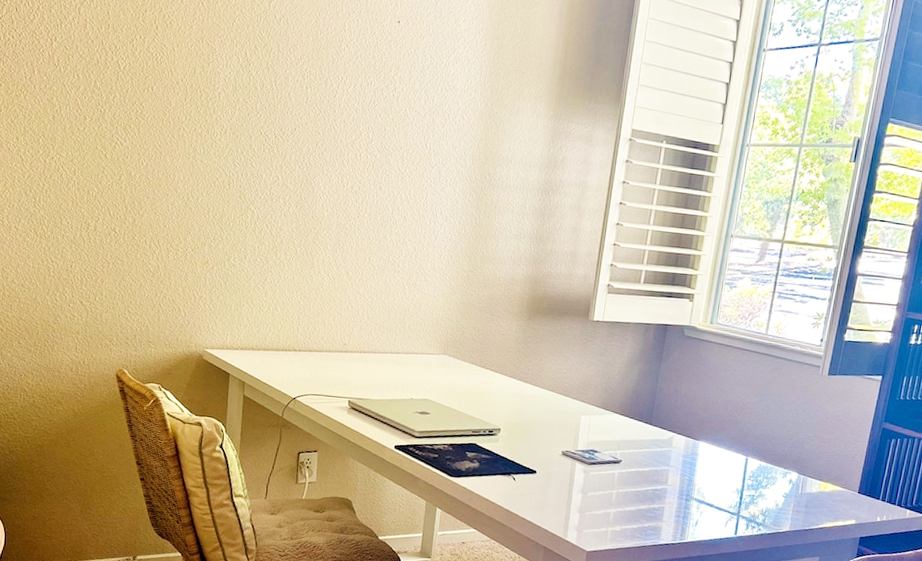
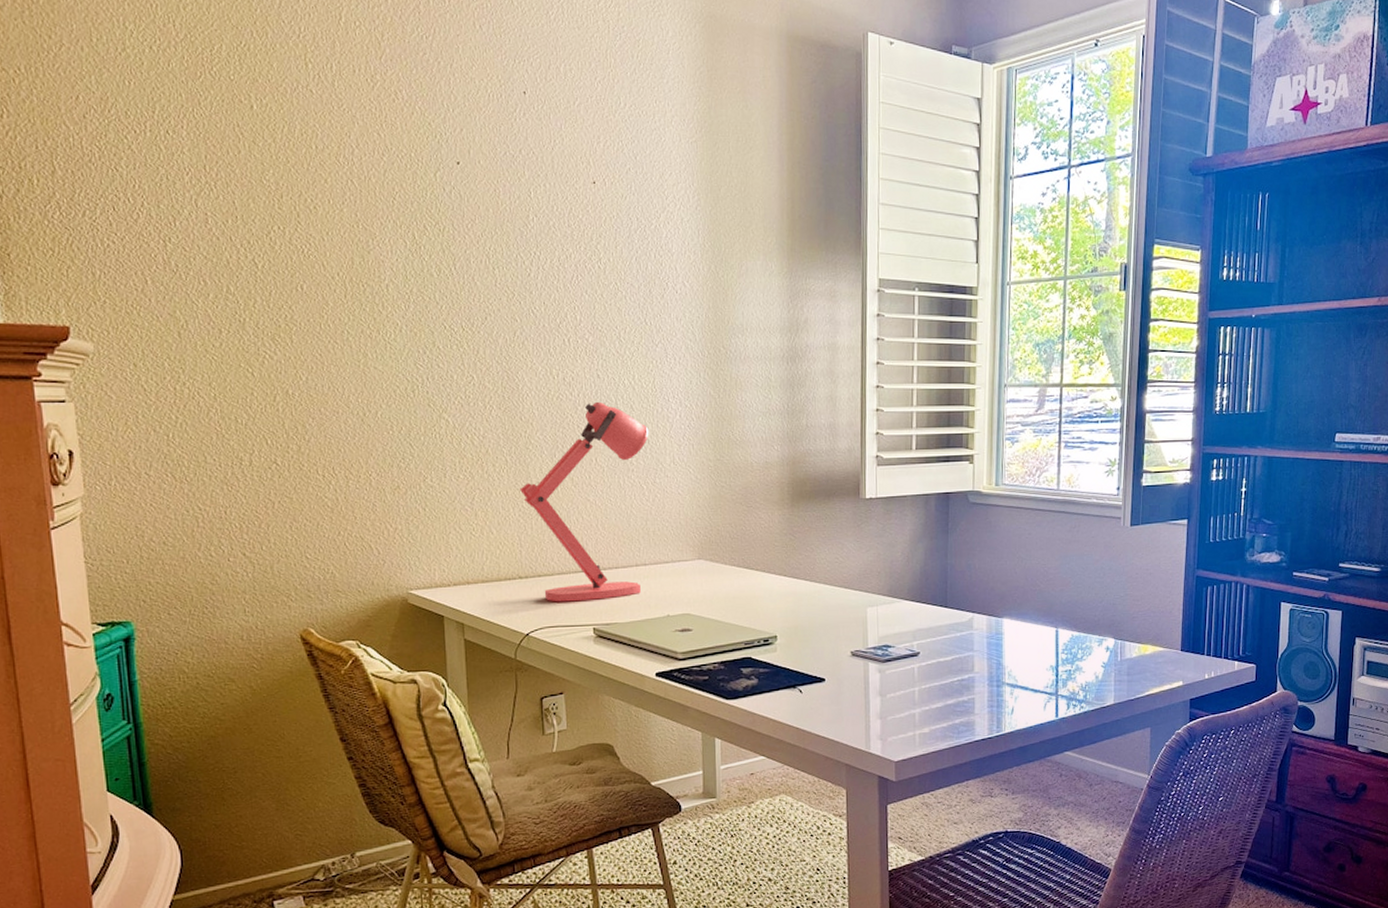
desk lamp: none [304,209,417,378] -> present [520,401,649,602]

